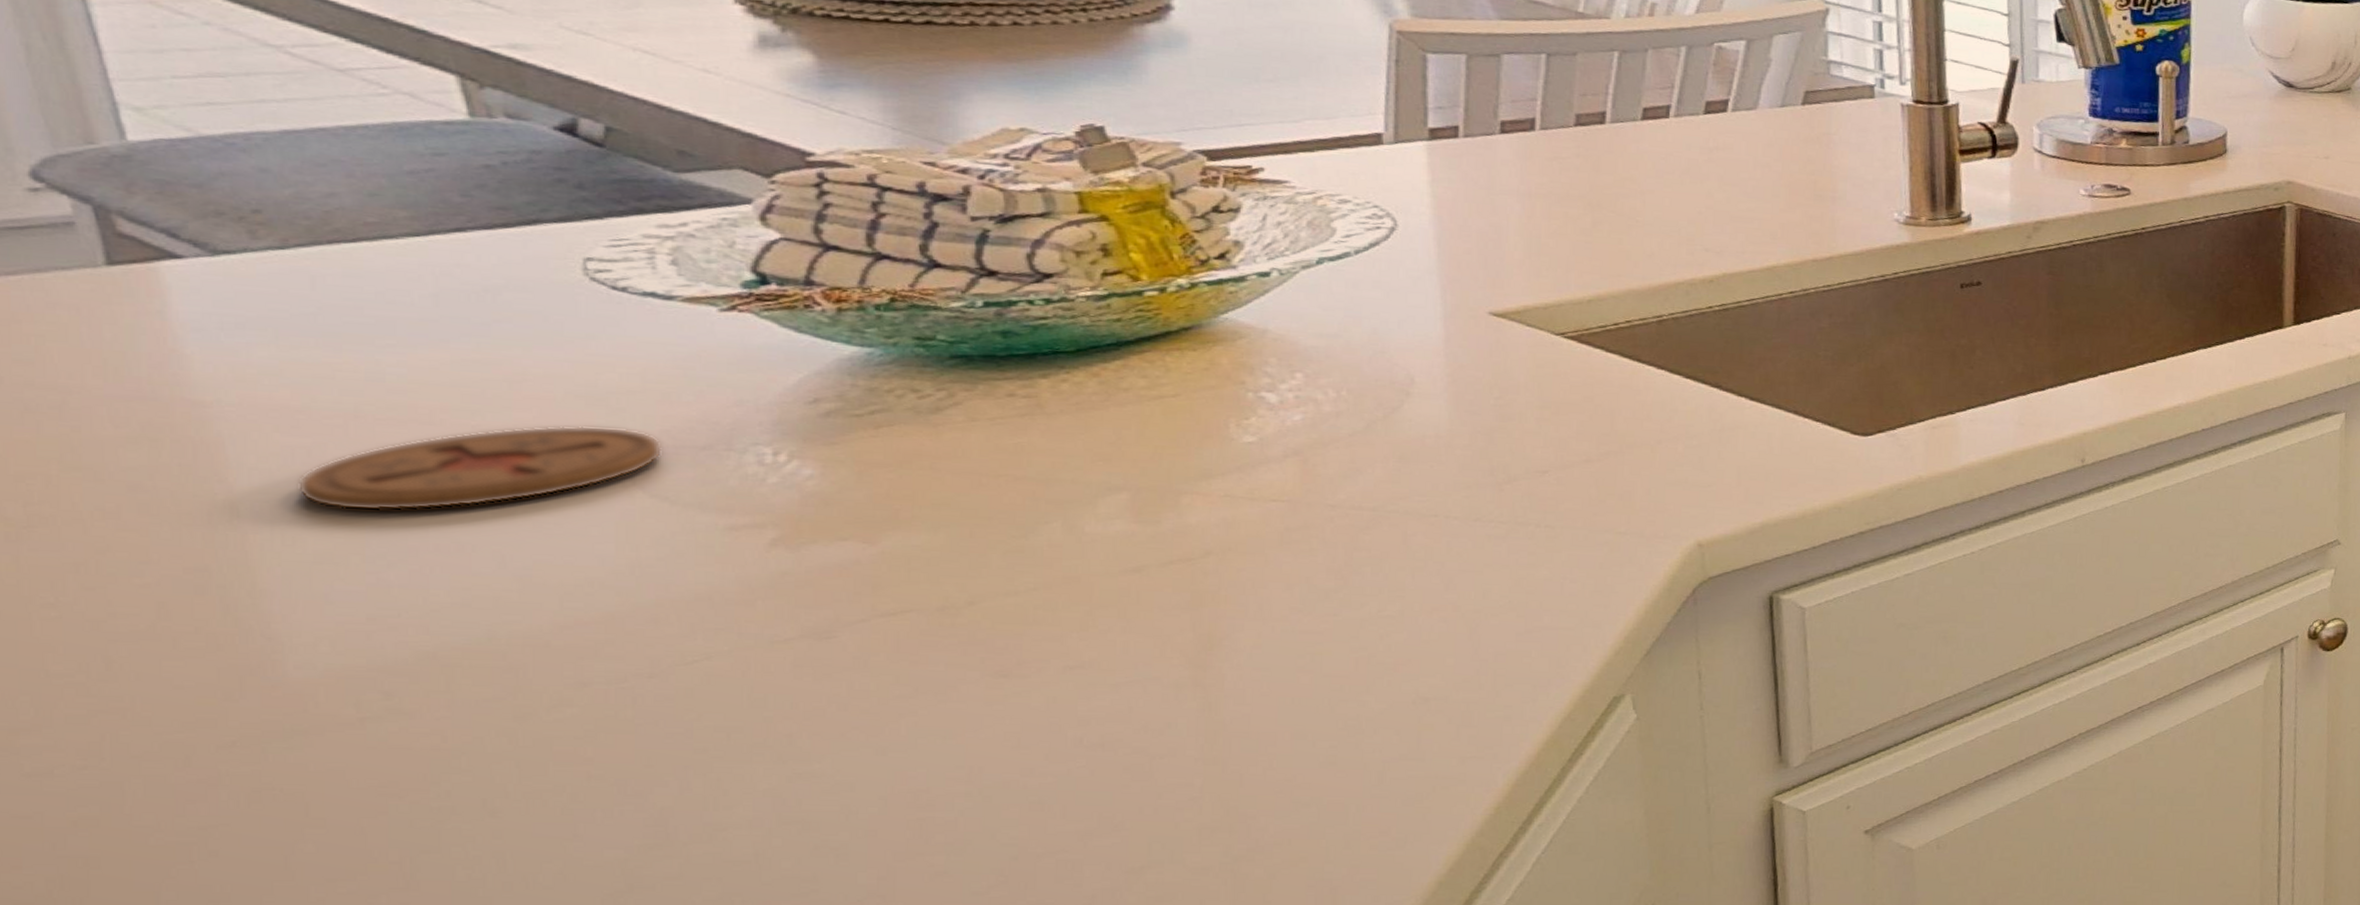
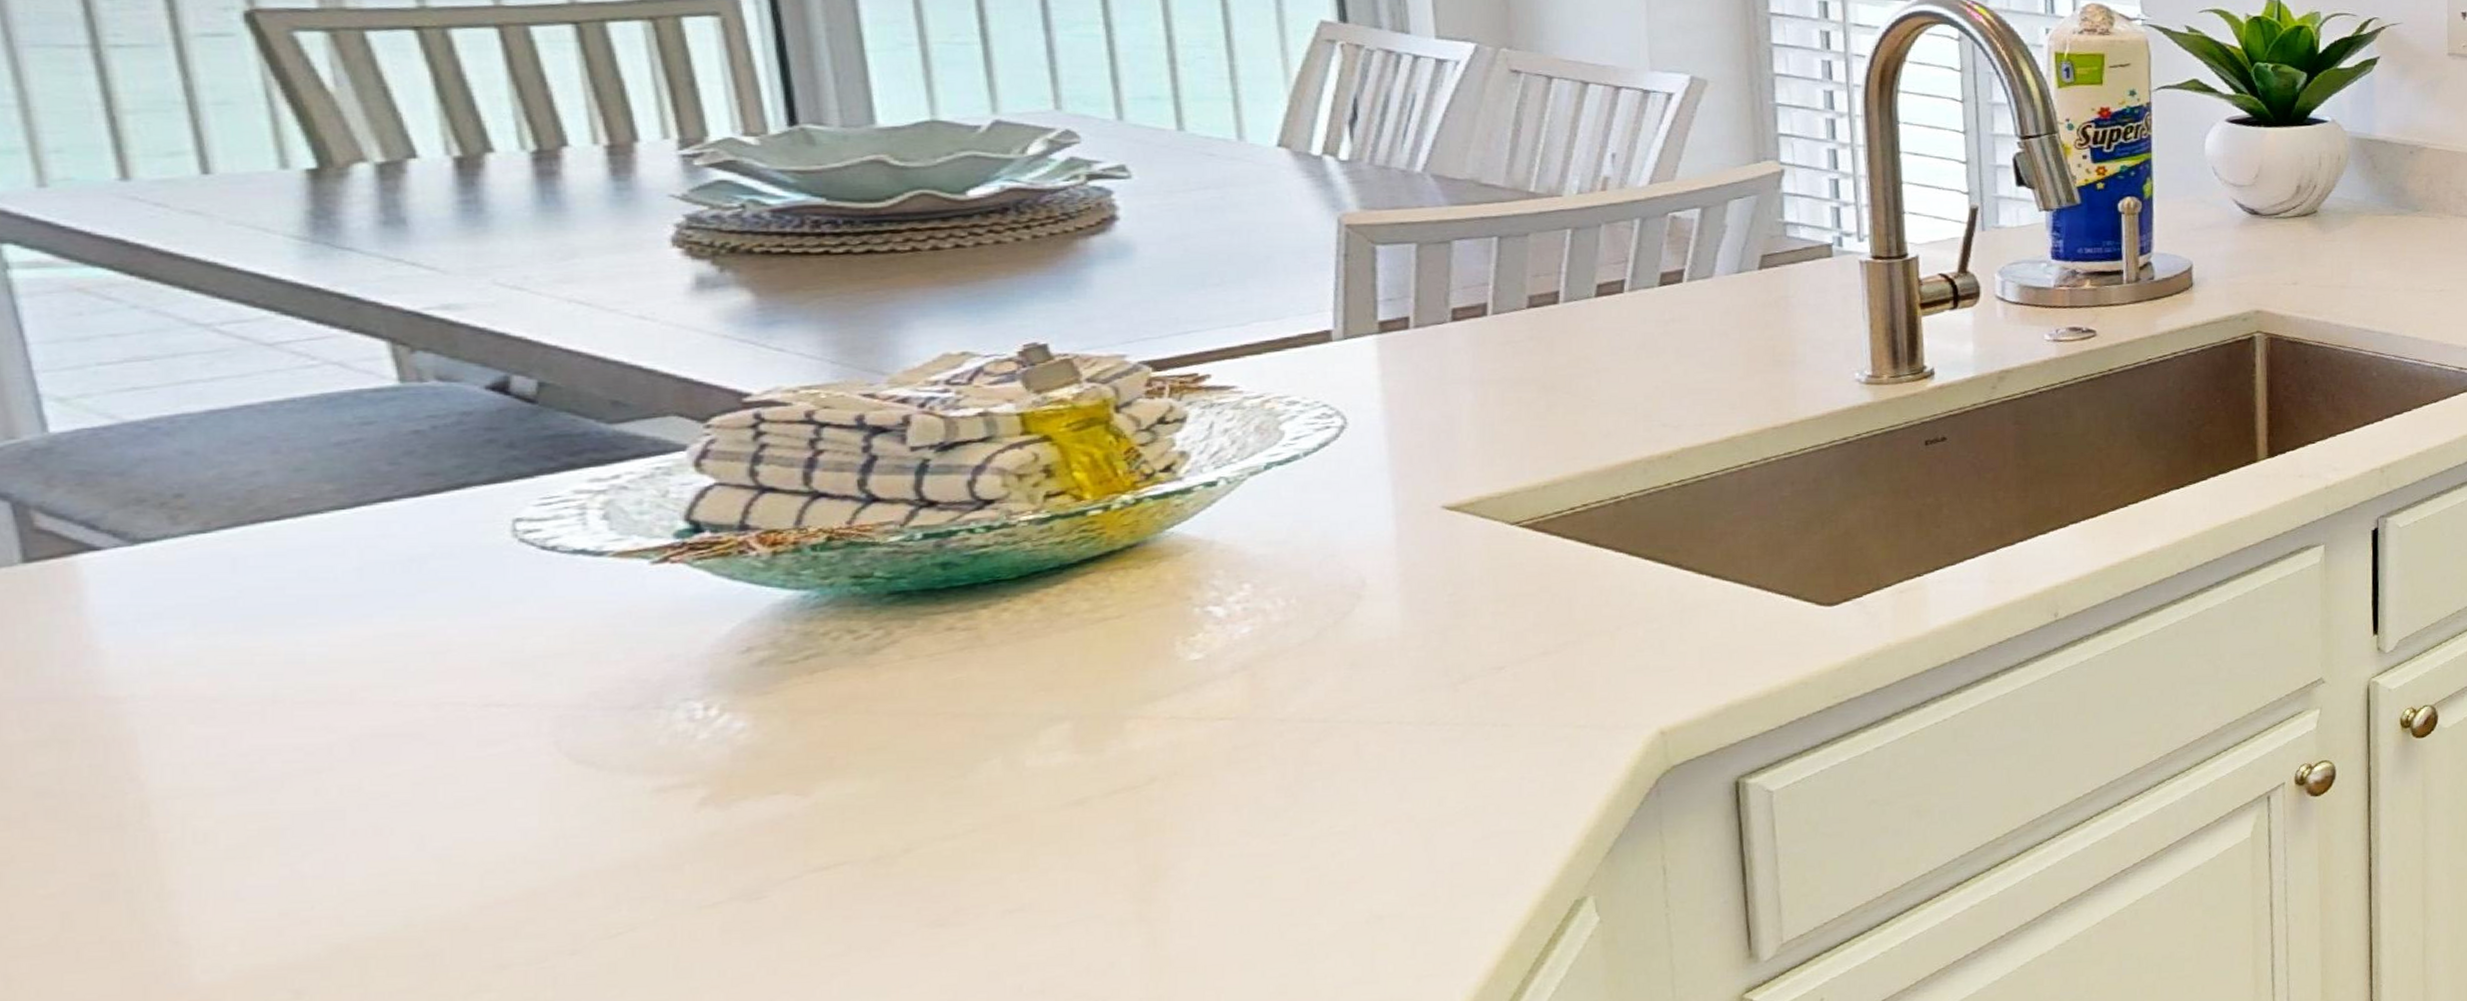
coaster: present [297,425,663,512] -> none [210,692,591,801]

